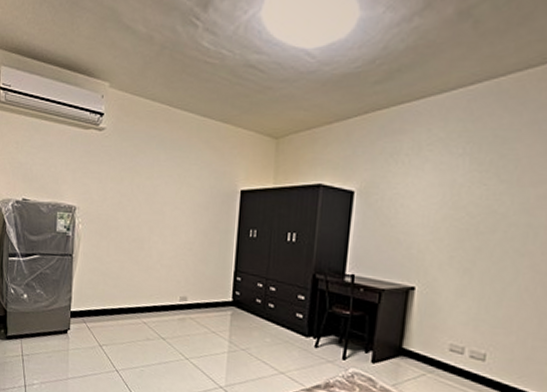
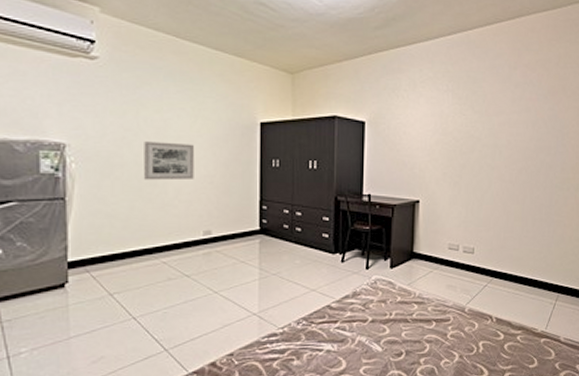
wall art: none [134,206,177,245] -> present [144,141,194,181]

